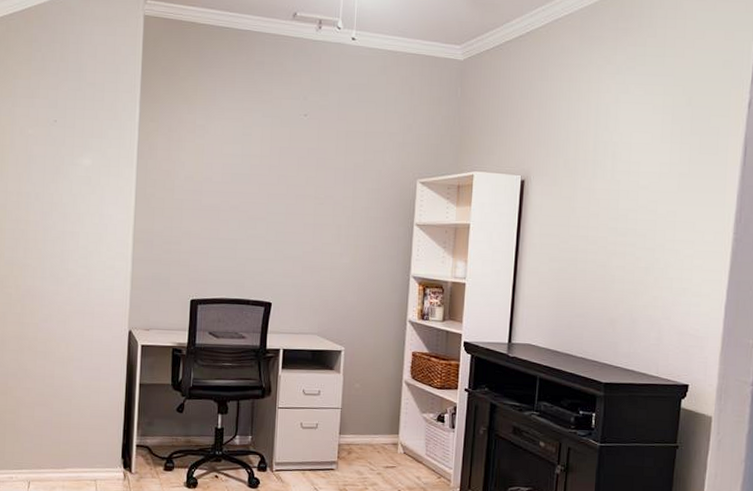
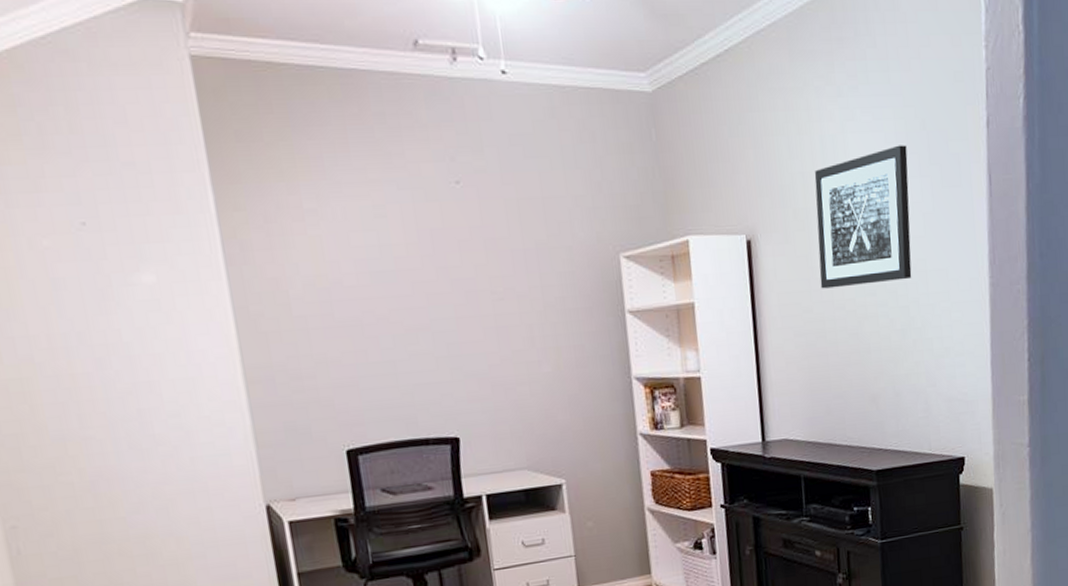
wall art: none [578,116,672,227] -> present [814,145,912,289]

